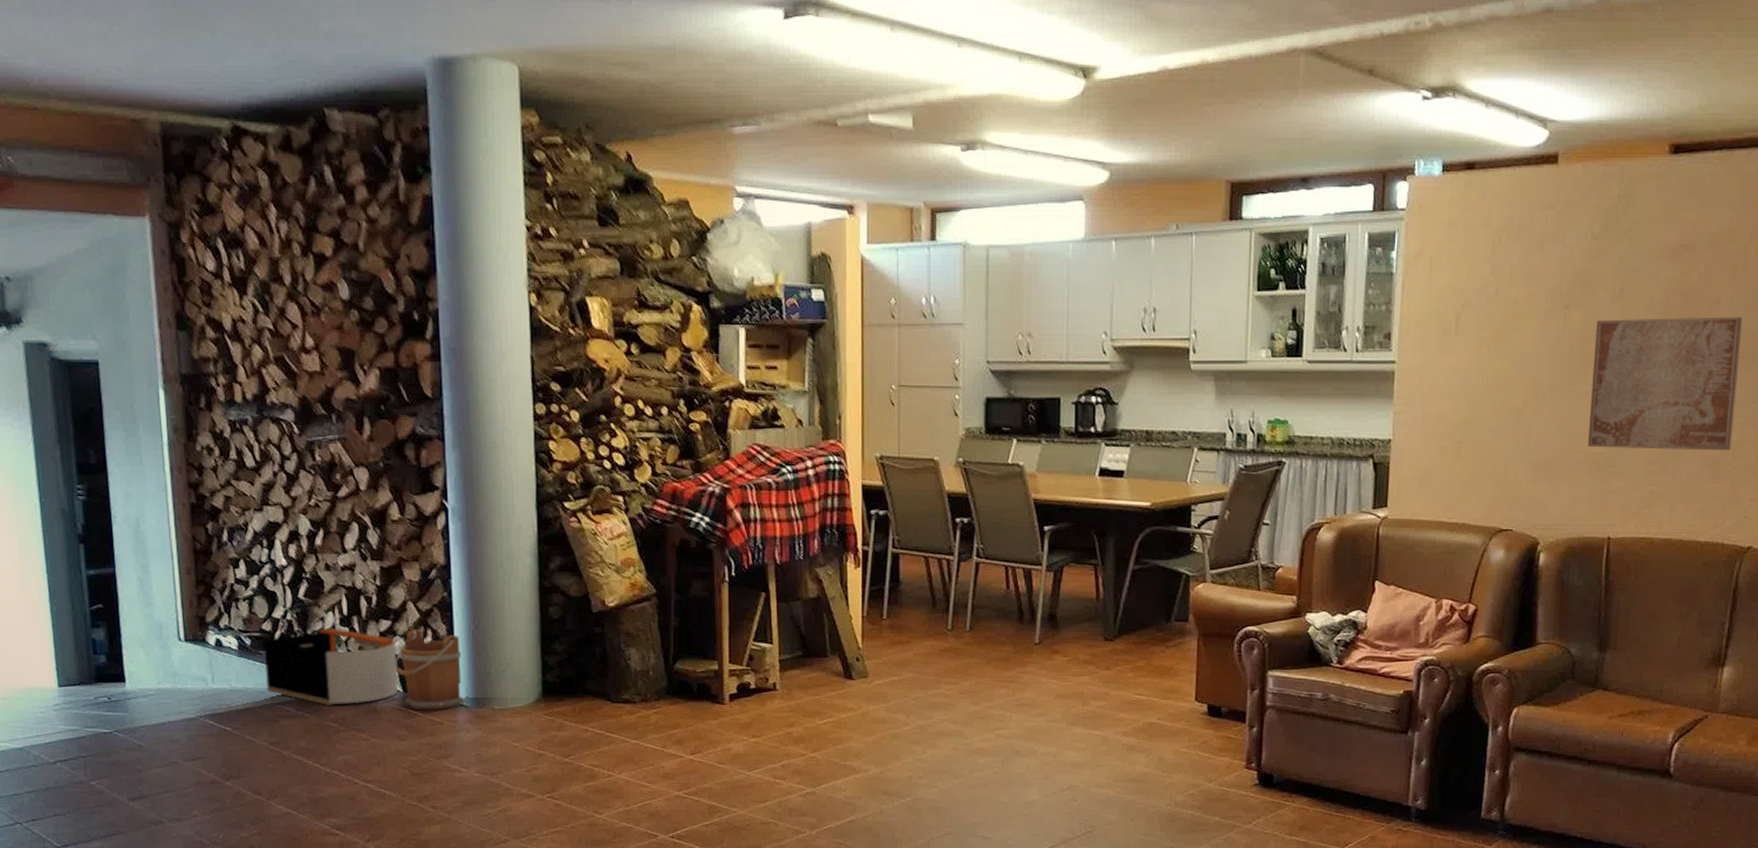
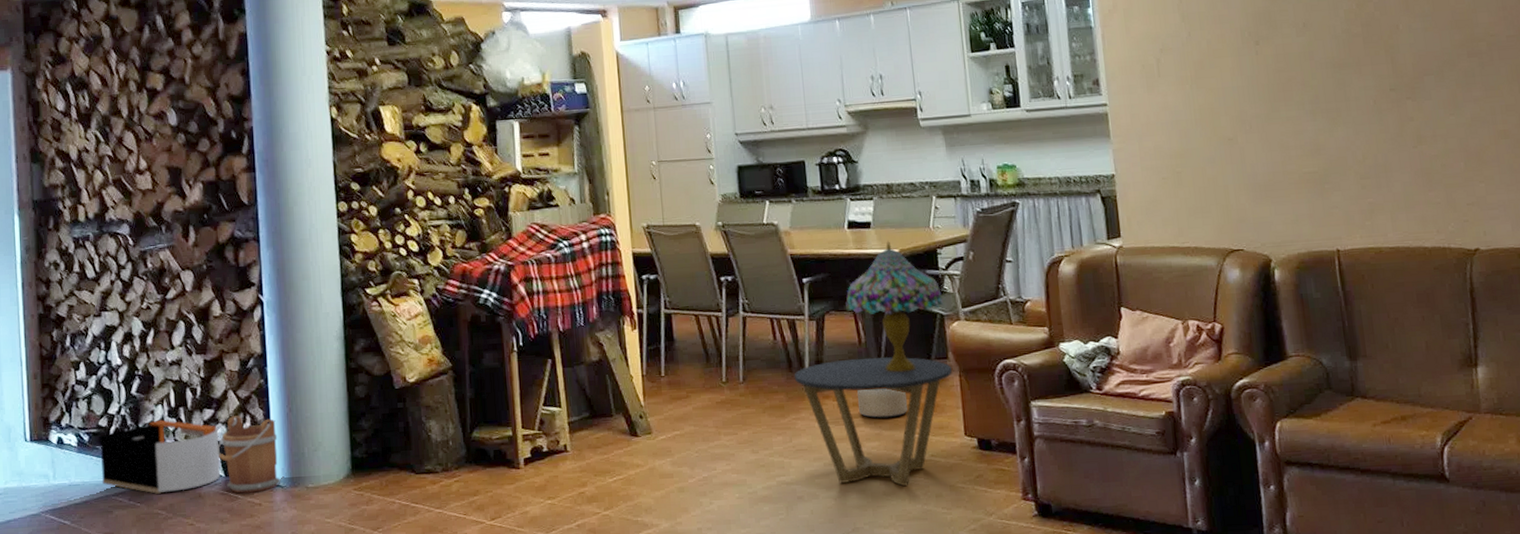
side table: none [1024,614,1191,747] -> present [794,356,952,486]
table lamp: none [1087,493,1191,632] -> present [845,241,944,373]
planter: none [1088,646,1141,678] -> present [857,388,908,419]
wall art: present [1588,316,1742,451] -> none [1287,38,1438,167]

